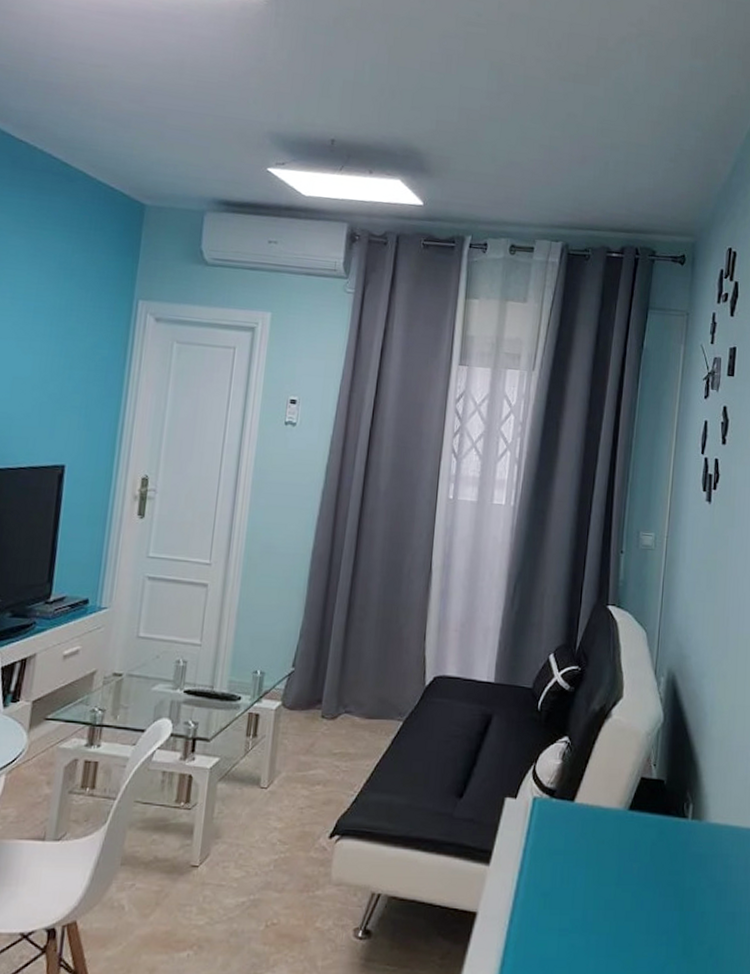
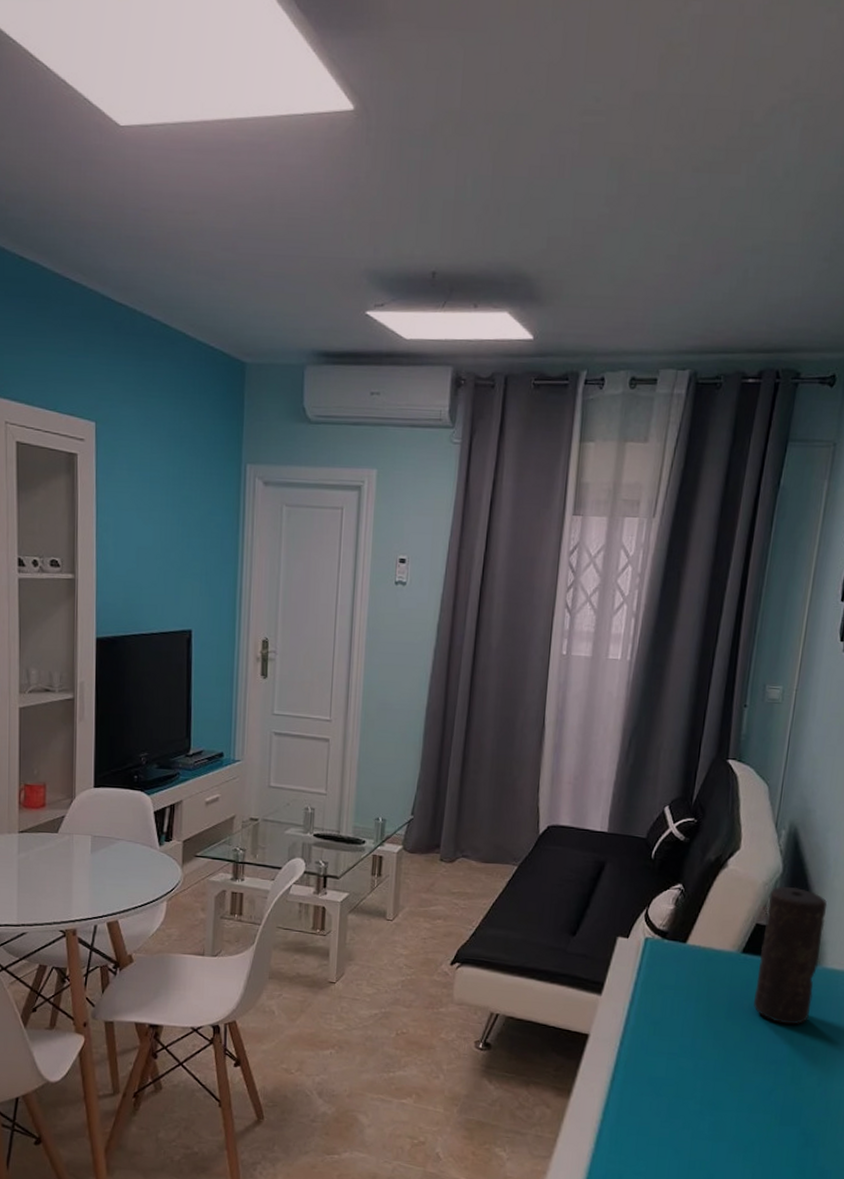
candle: none [643,736,707,888] -> present [754,886,828,1025]

